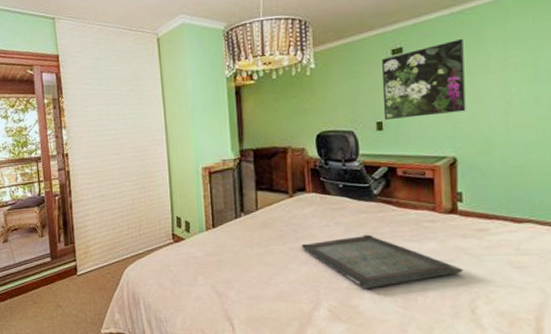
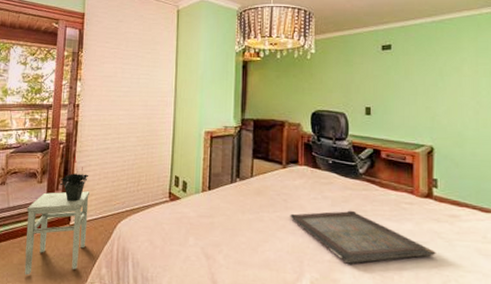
stool: none [33,241,96,326] -> present [24,191,89,276]
potted plant: none [61,206,88,252] -> present [60,155,88,201]
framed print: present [381,38,466,120] -> none [372,43,443,107]

